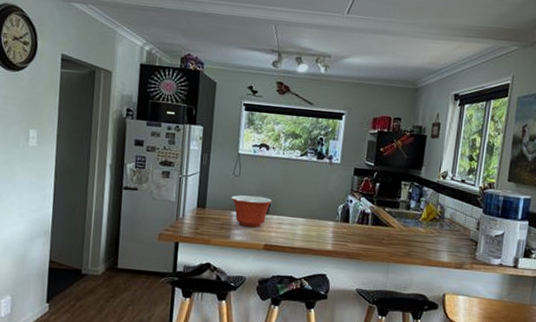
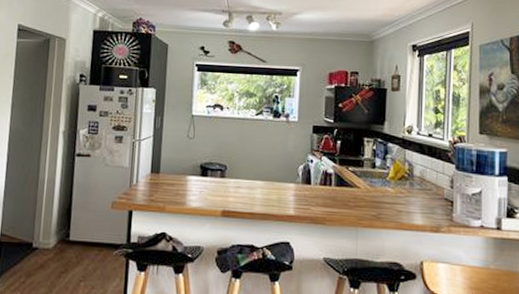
mixing bowl: present [232,195,273,228] -> none [186,158,229,193]

